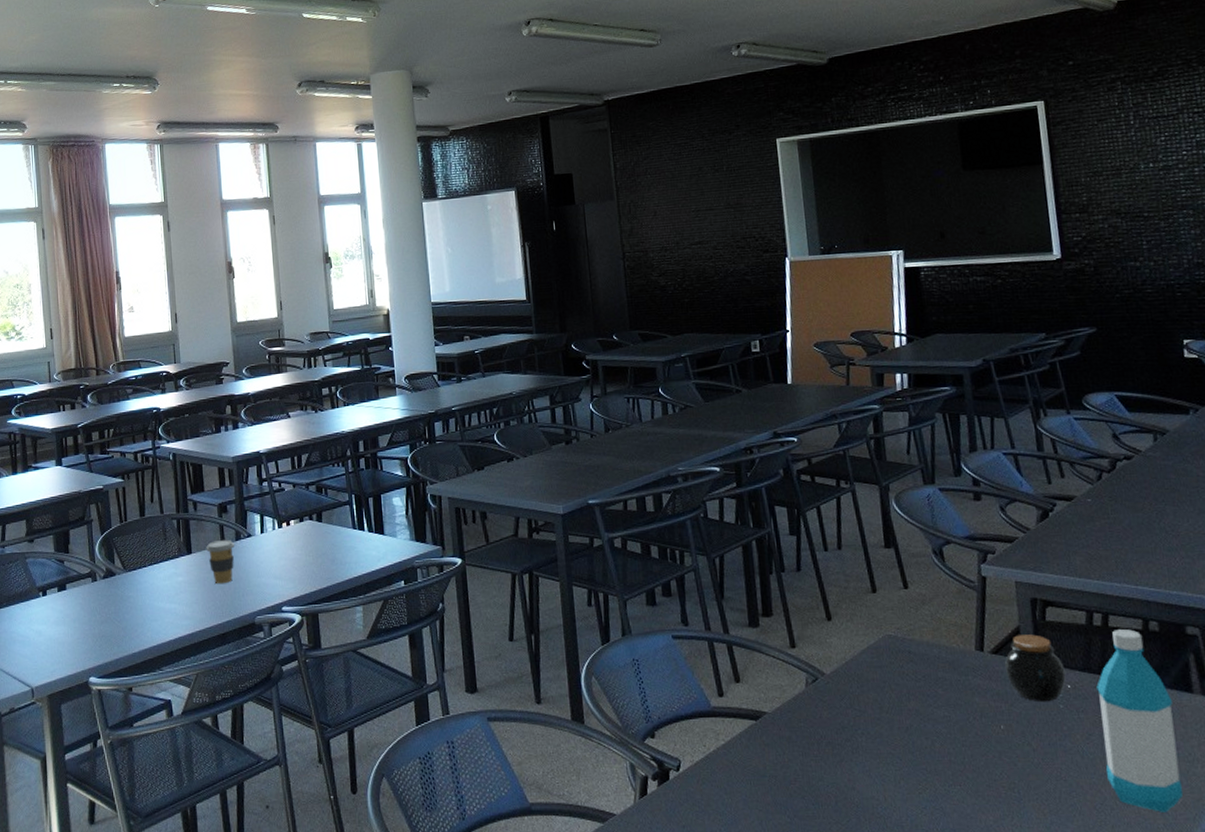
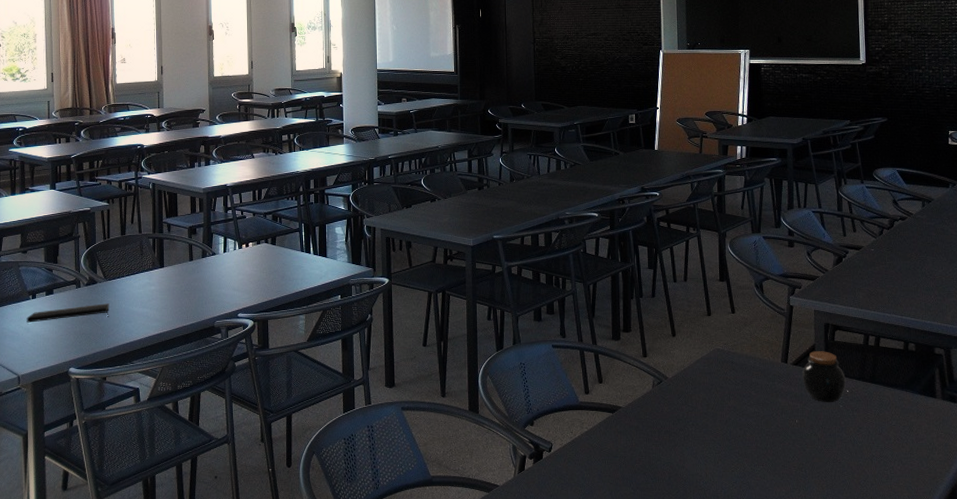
notepad: none [37,599,131,625] -> present [26,303,109,323]
coffee cup: present [206,539,234,584] -> none [176,256,200,294]
water bottle: present [1096,629,1184,812] -> none [867,349,924,487]

